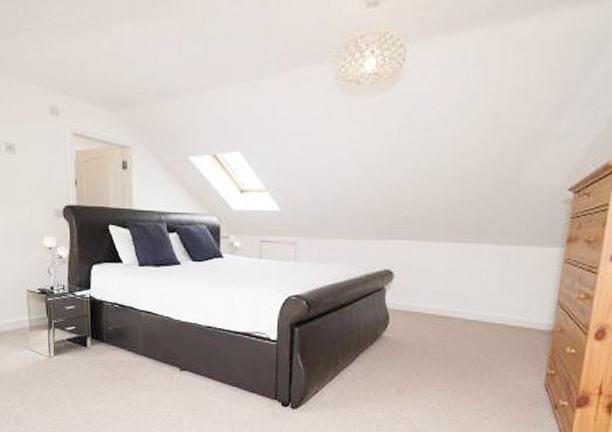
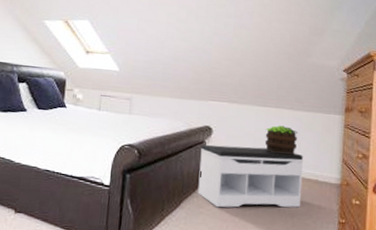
bench: none [376,291,507,361] -> present [197,144,304,208]
potted plant: none [458,265,502,299] -> present [264,125,299,155]

